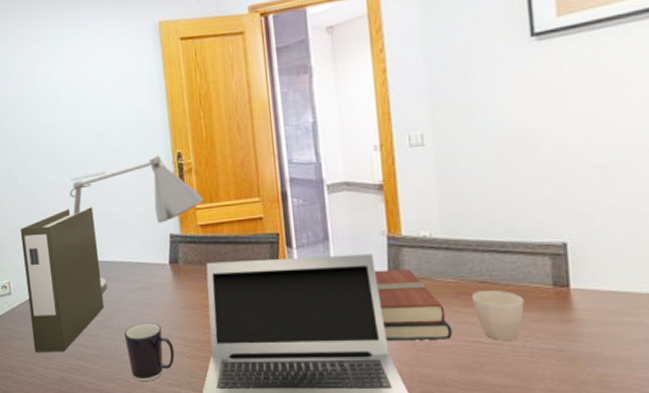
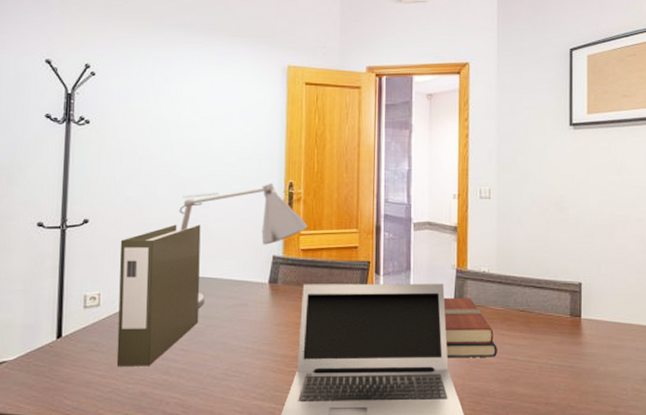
mug: present [124,322,175,382] -> none [215,338,263,396]
cup: present [471,290,525,340] -> none [513,318,550,358]

